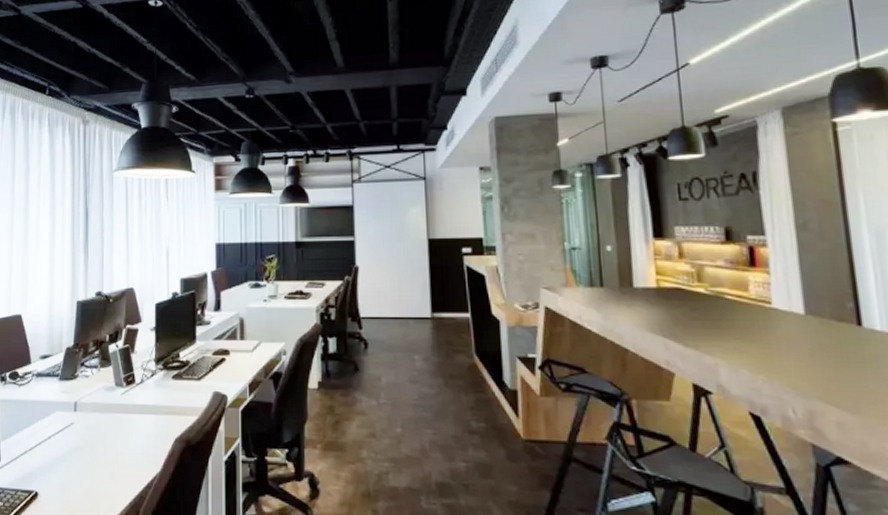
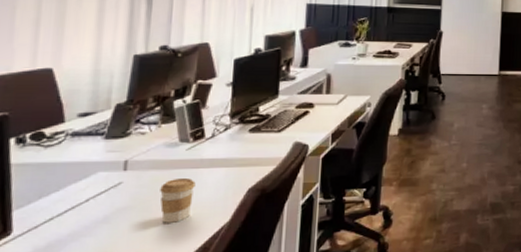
coffee cup: none [102,422,130,467] -> present [160,177,196,223]

